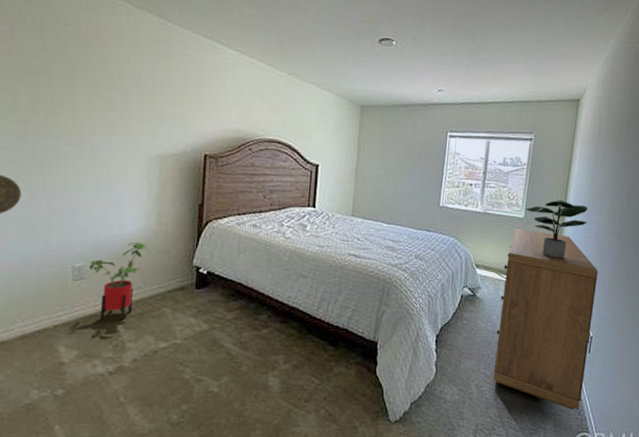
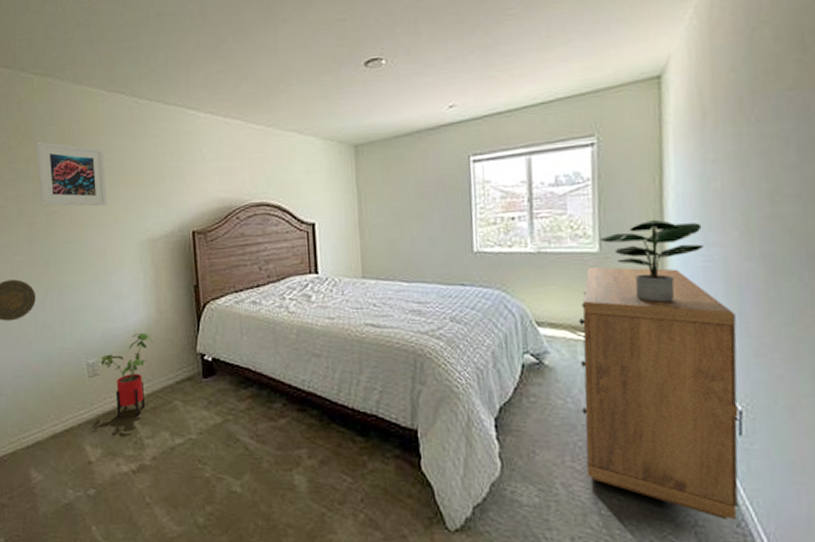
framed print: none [40,38,121,116] -> present [36,141,107,206]

